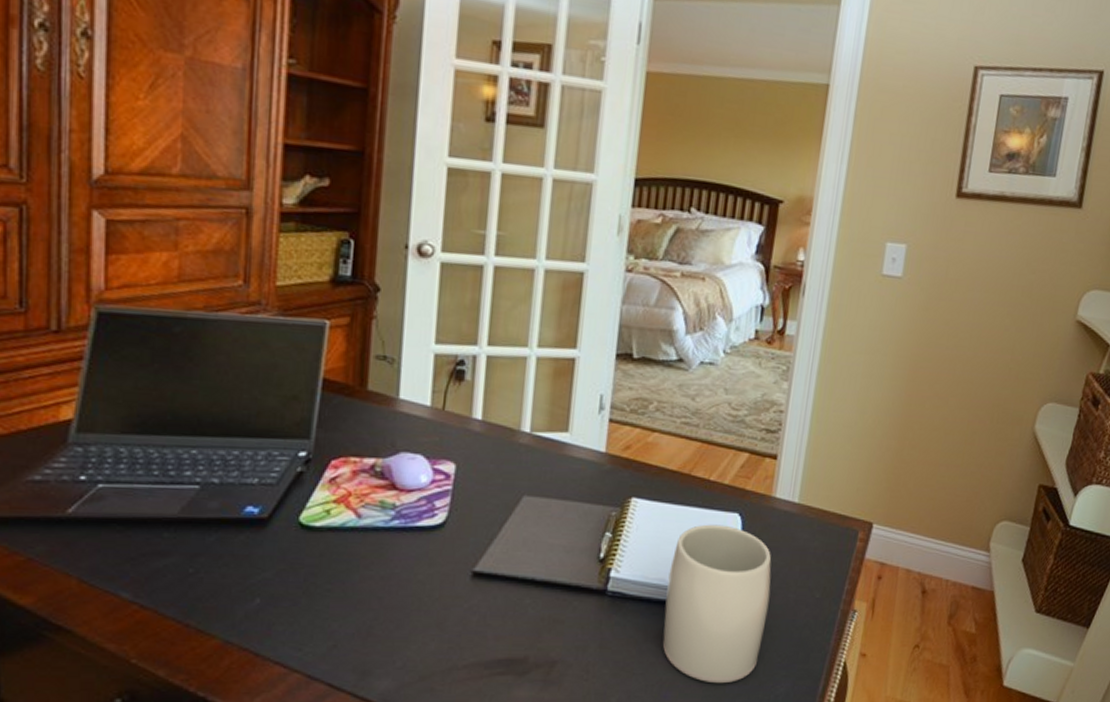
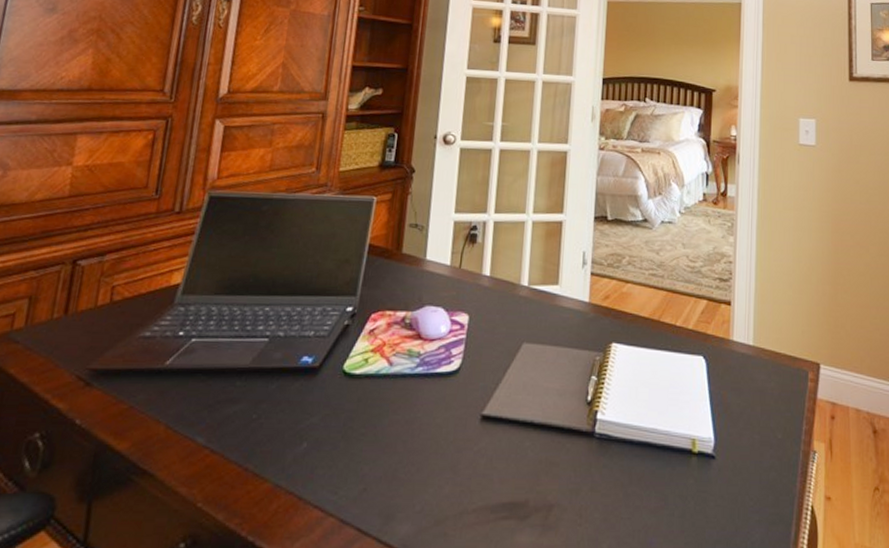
mug: present [662,524,772,684] -> none [645,367,737,529]

